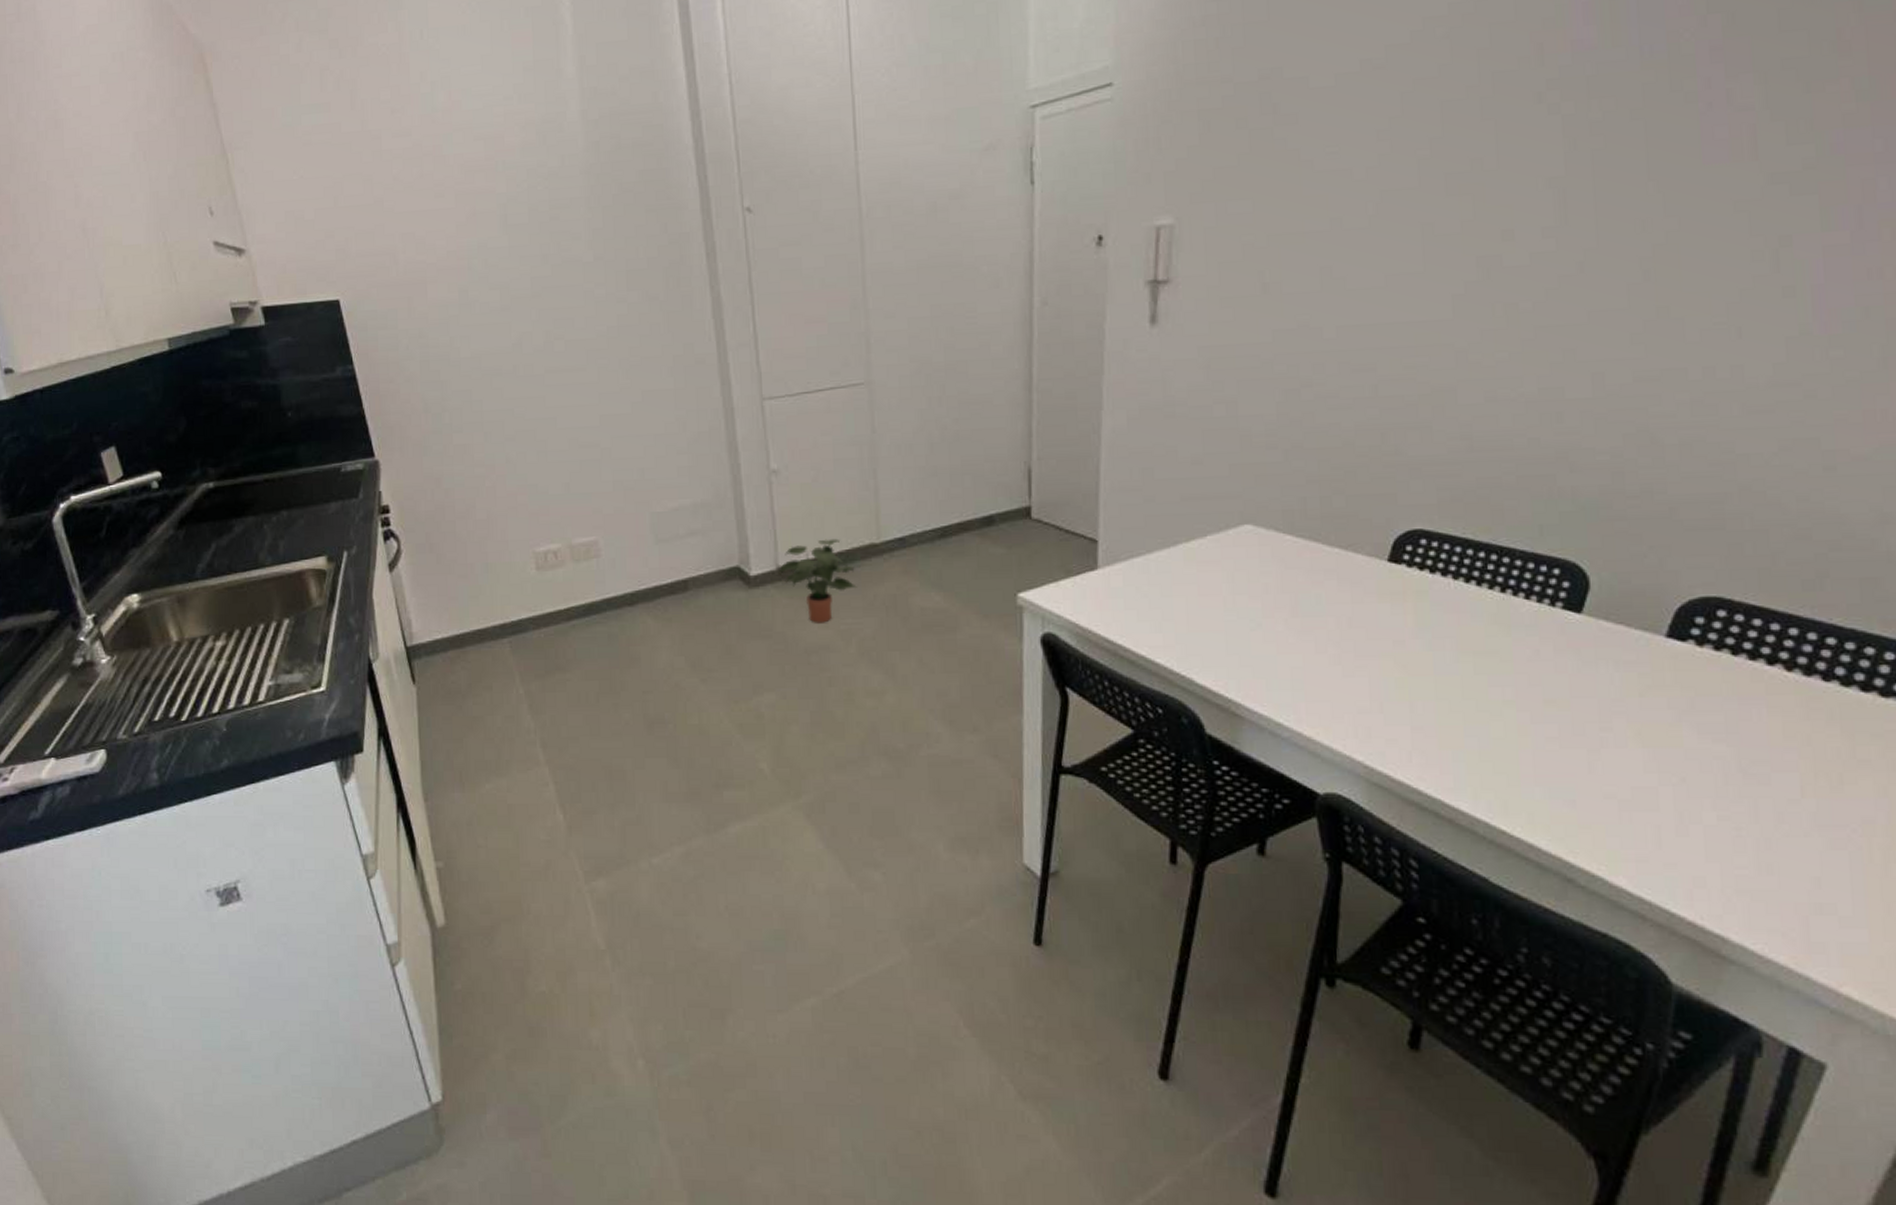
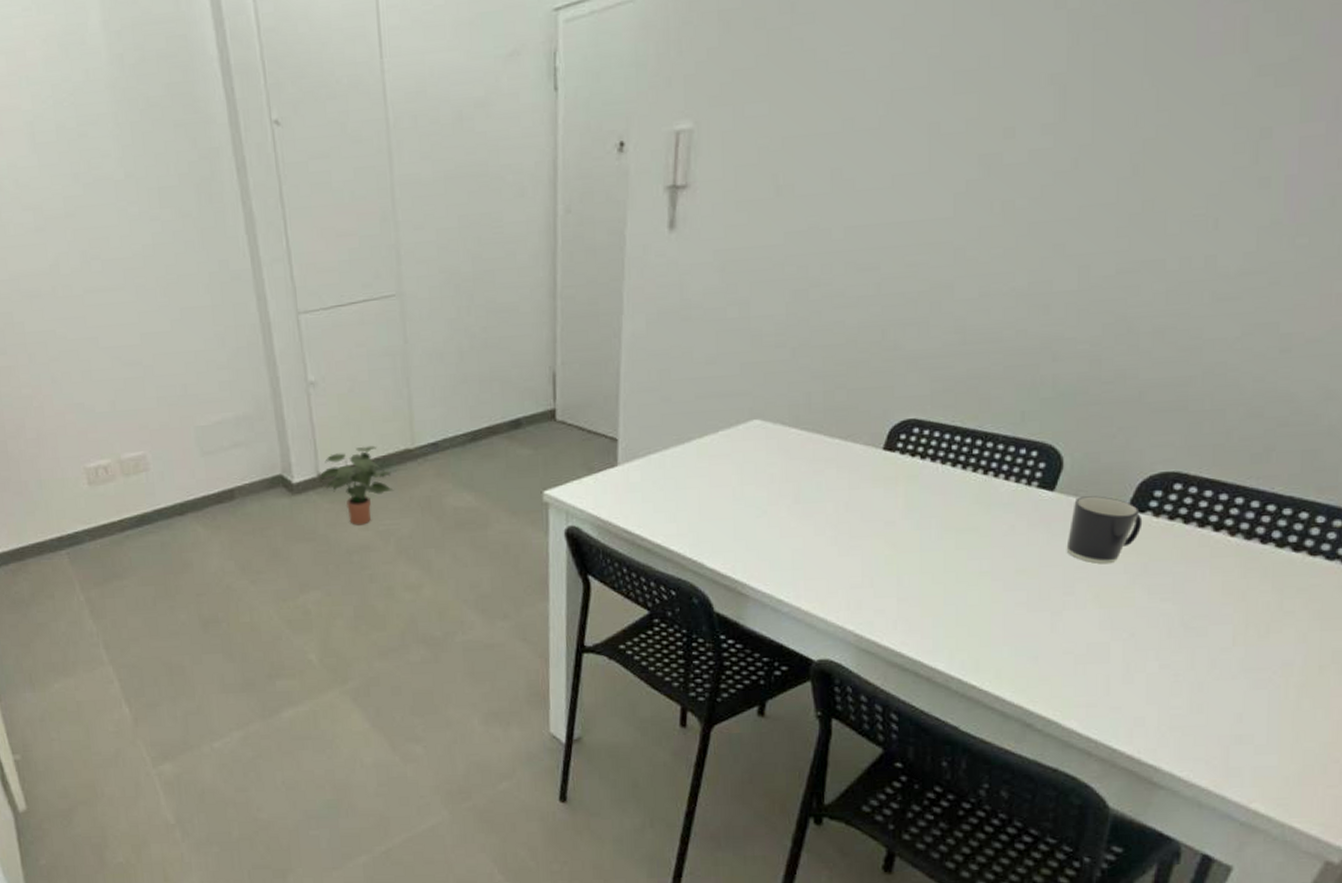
mug: none [1599,620,1685,698] -> present [1066,496,1143,564]

